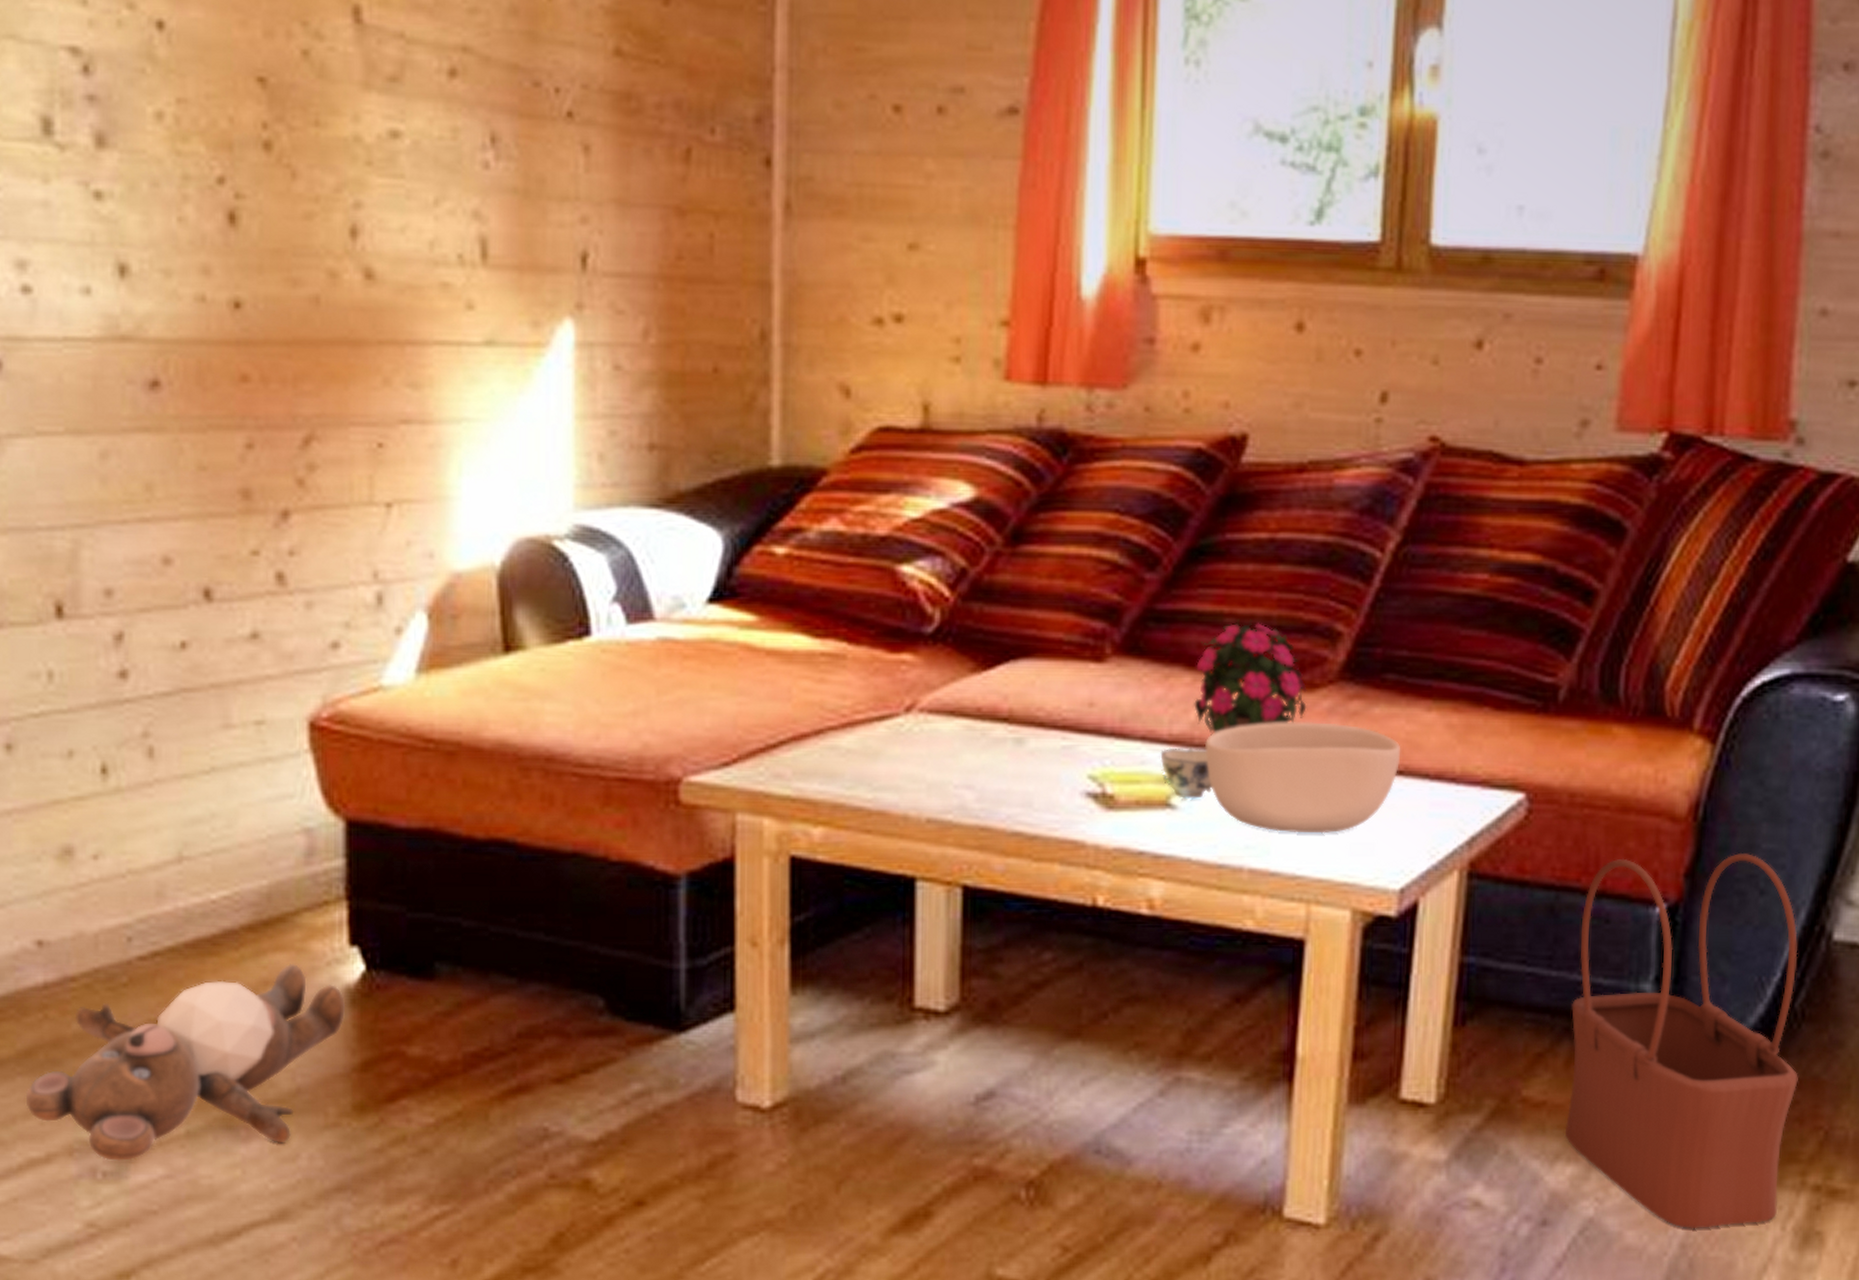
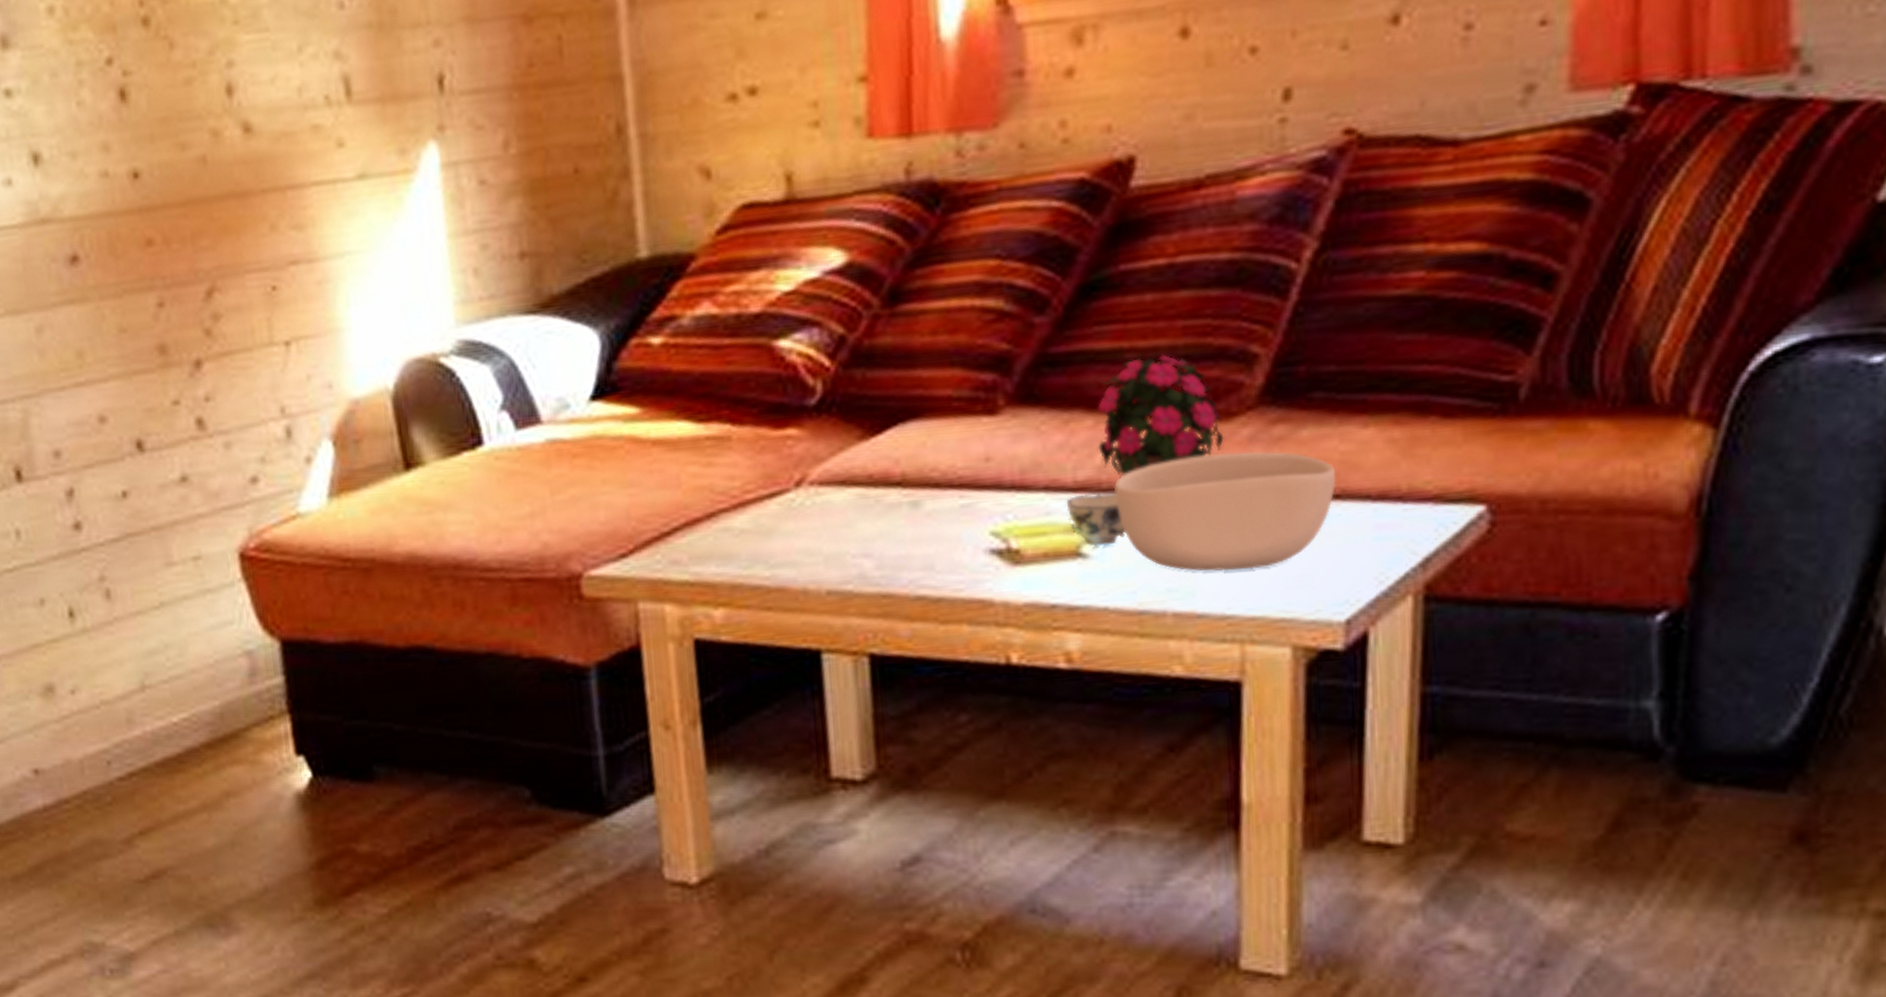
teddy bear: present [25,963,345,1162] -> none [39,774,299,960]
basket: present [1565,853,1798,1229] -> none [1559,547,1849,965]

